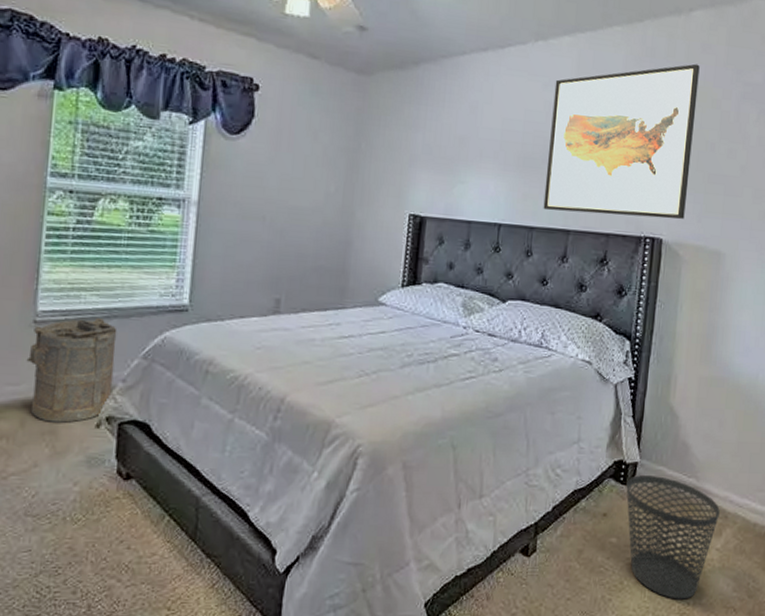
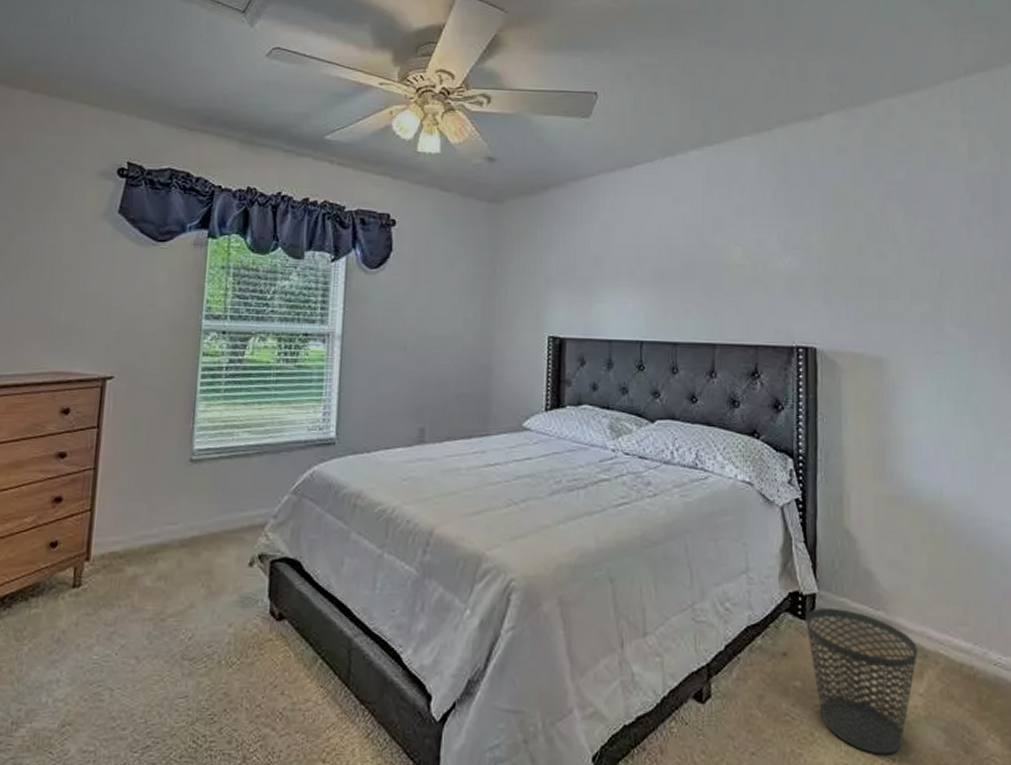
laundry hamper: present [26,317,118,423] -> none [183,453,268,562]
wall art: present [543,63,700,219] -> none [685,167,838,327]

